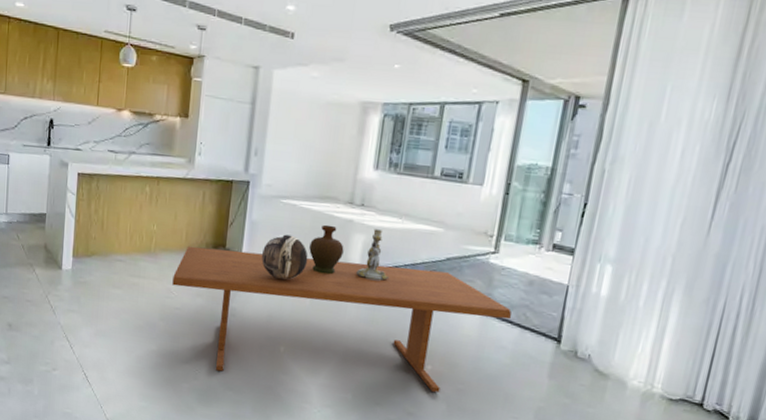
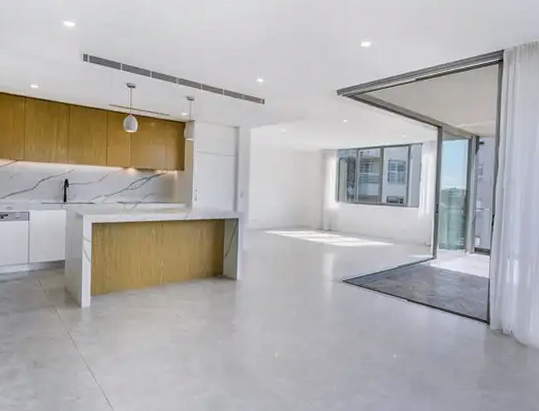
table: present [172,246,512,393] -> none [180,276,452,381]
decorative bowl: present [262,234,308,281] -> none [253,259,291,297]
decorative vase: present [309,224,344,275] -> none [291,248,319,289]
candlestick: present [356,229,390,281] -> none [330,248,357,290]

